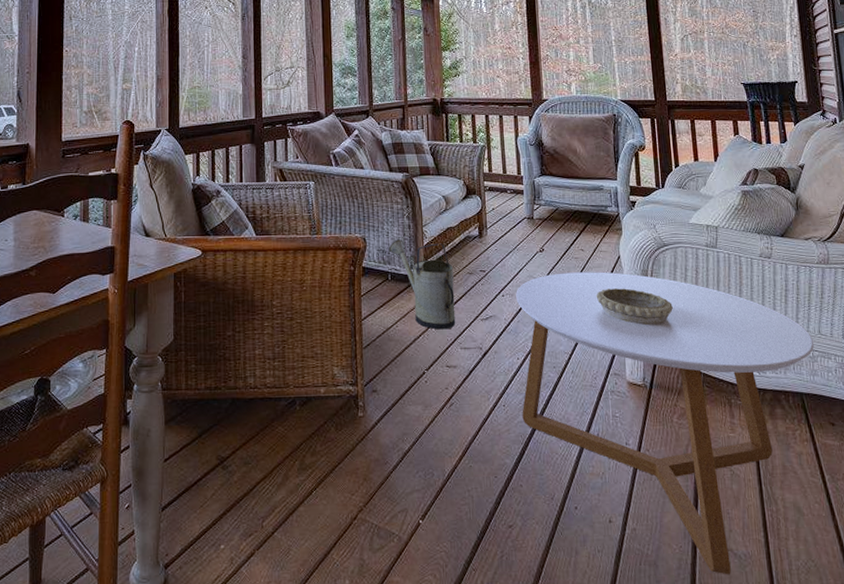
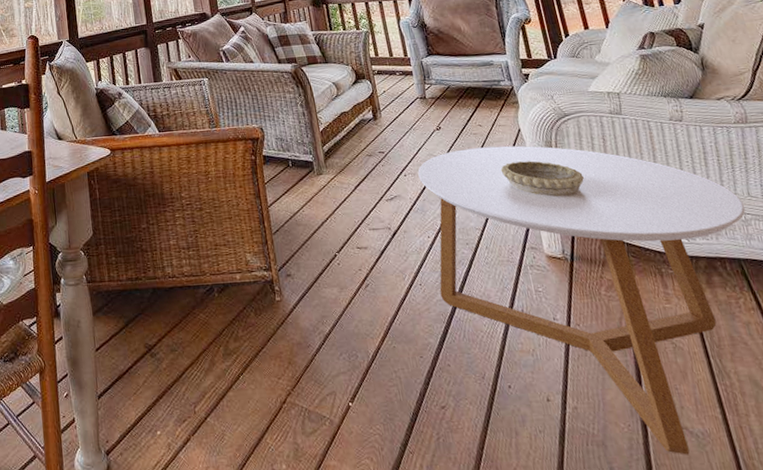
watering can: present [388,239,456,330] -> none [286,127,361,212]

